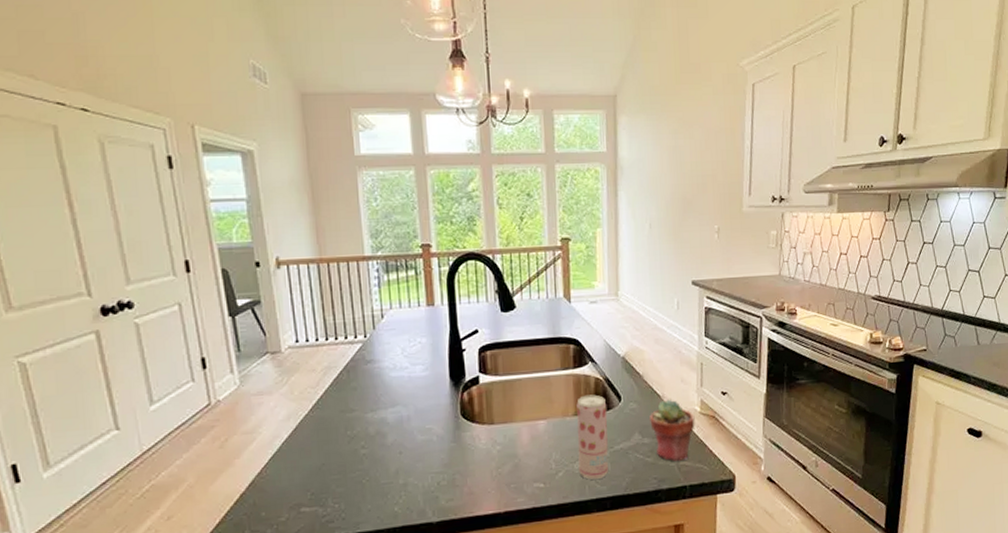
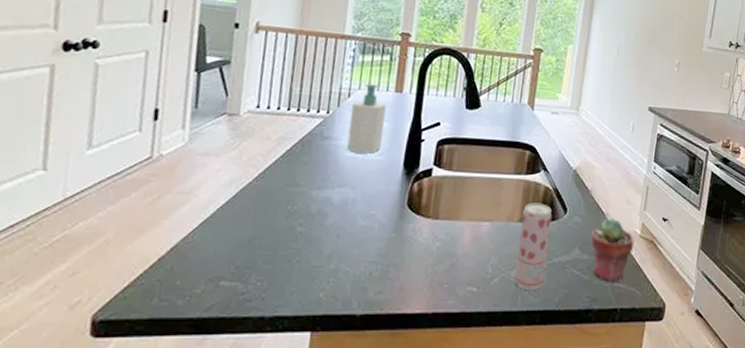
soap bottle: none [386,301,425,372] -> present [346,84,386,154]

